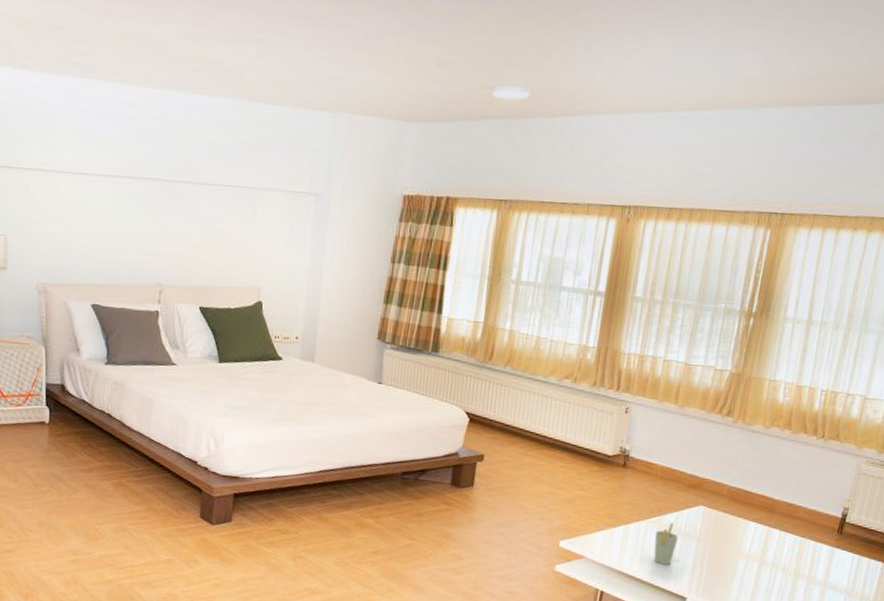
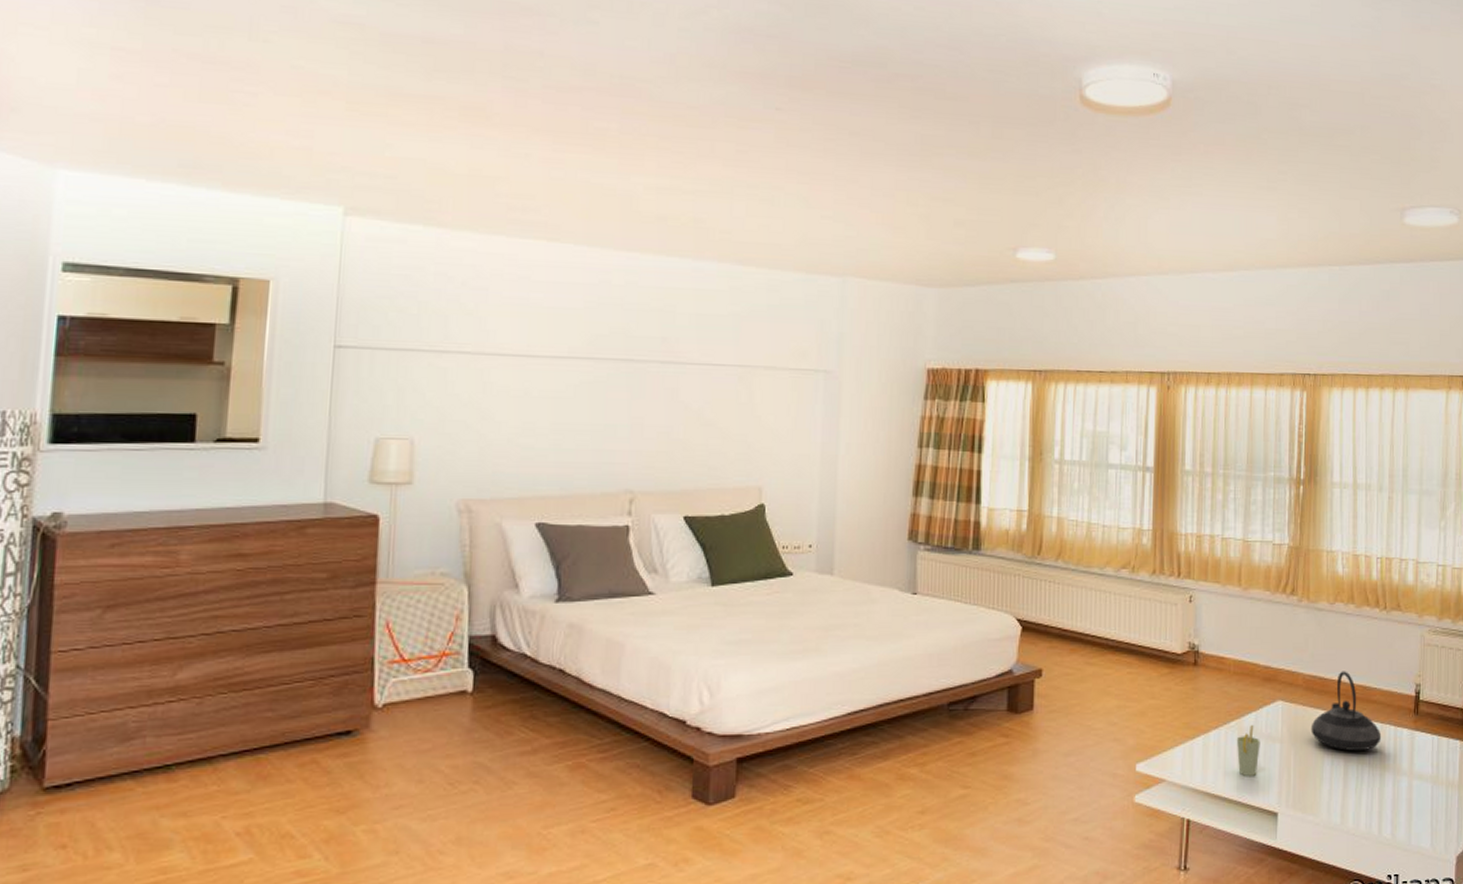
teapot: none [729,487,800,559] -> present [1311,671,1382,752]

